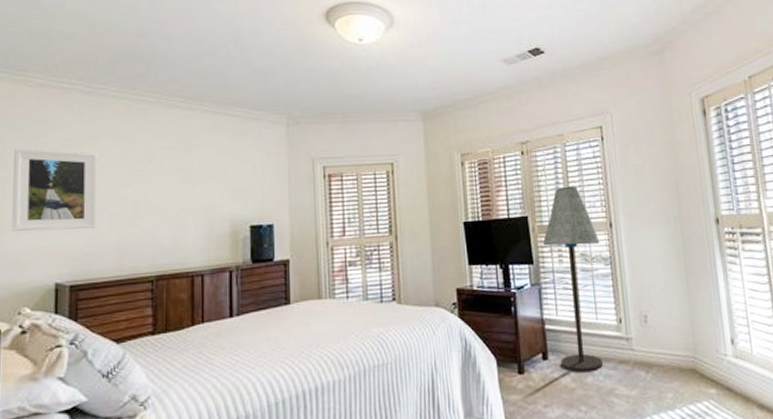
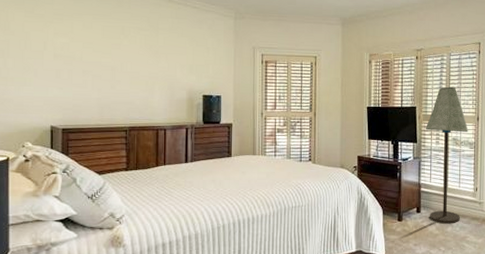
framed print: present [12,148,98,232] -> none [15,17,84,87]

